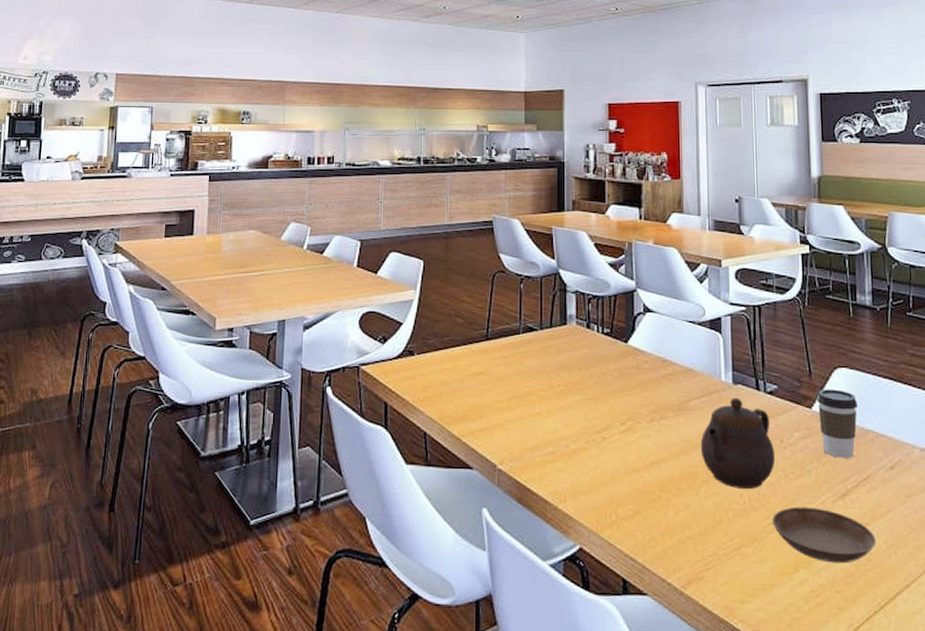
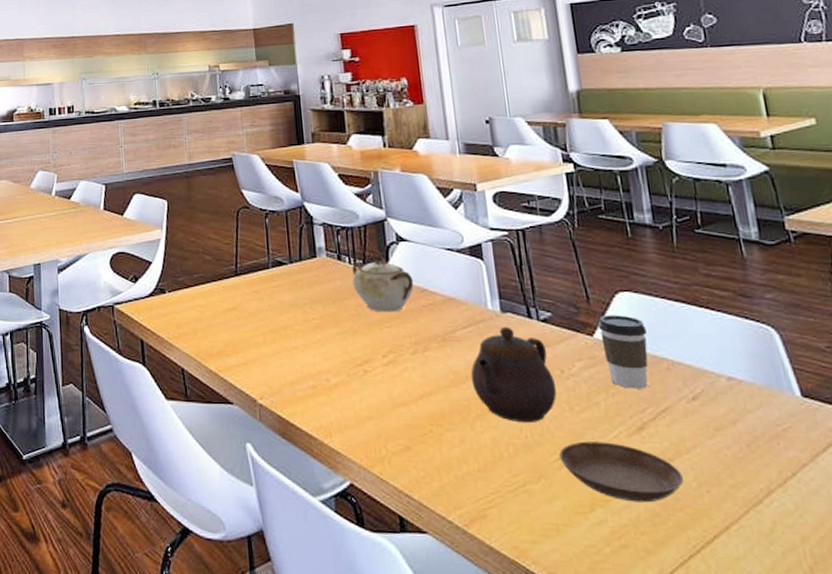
sugar bowl: none [599,320,656,381] -> present [352,250,414,312]

